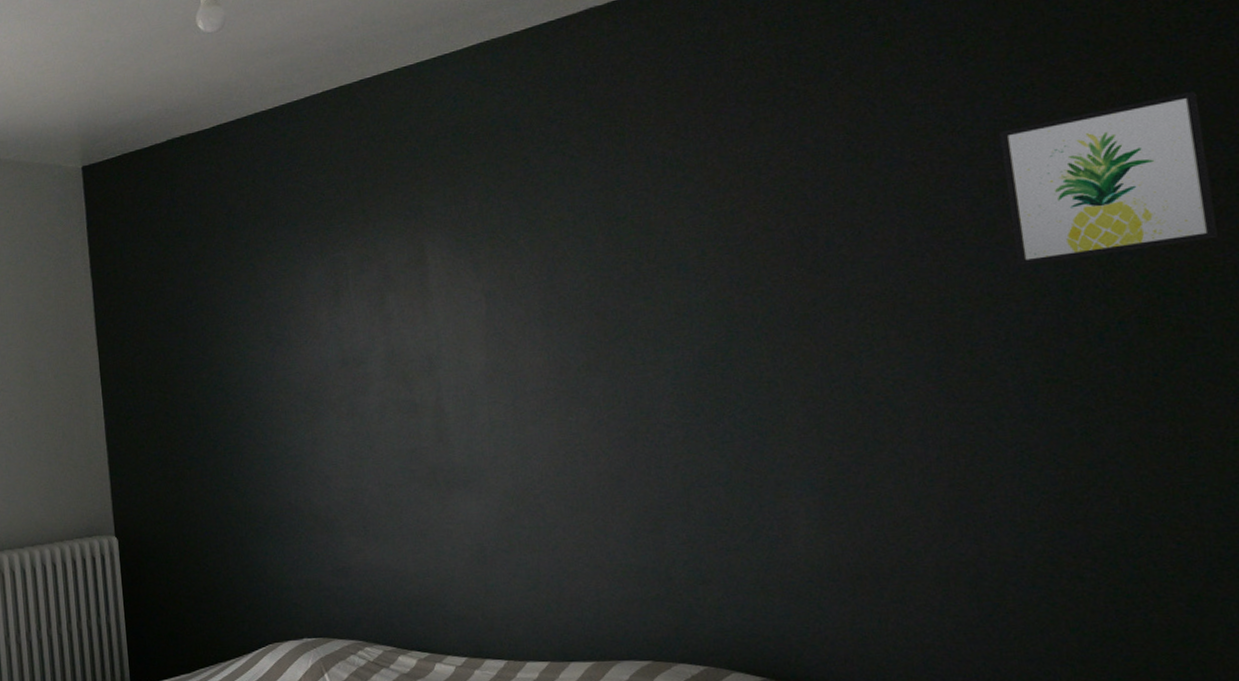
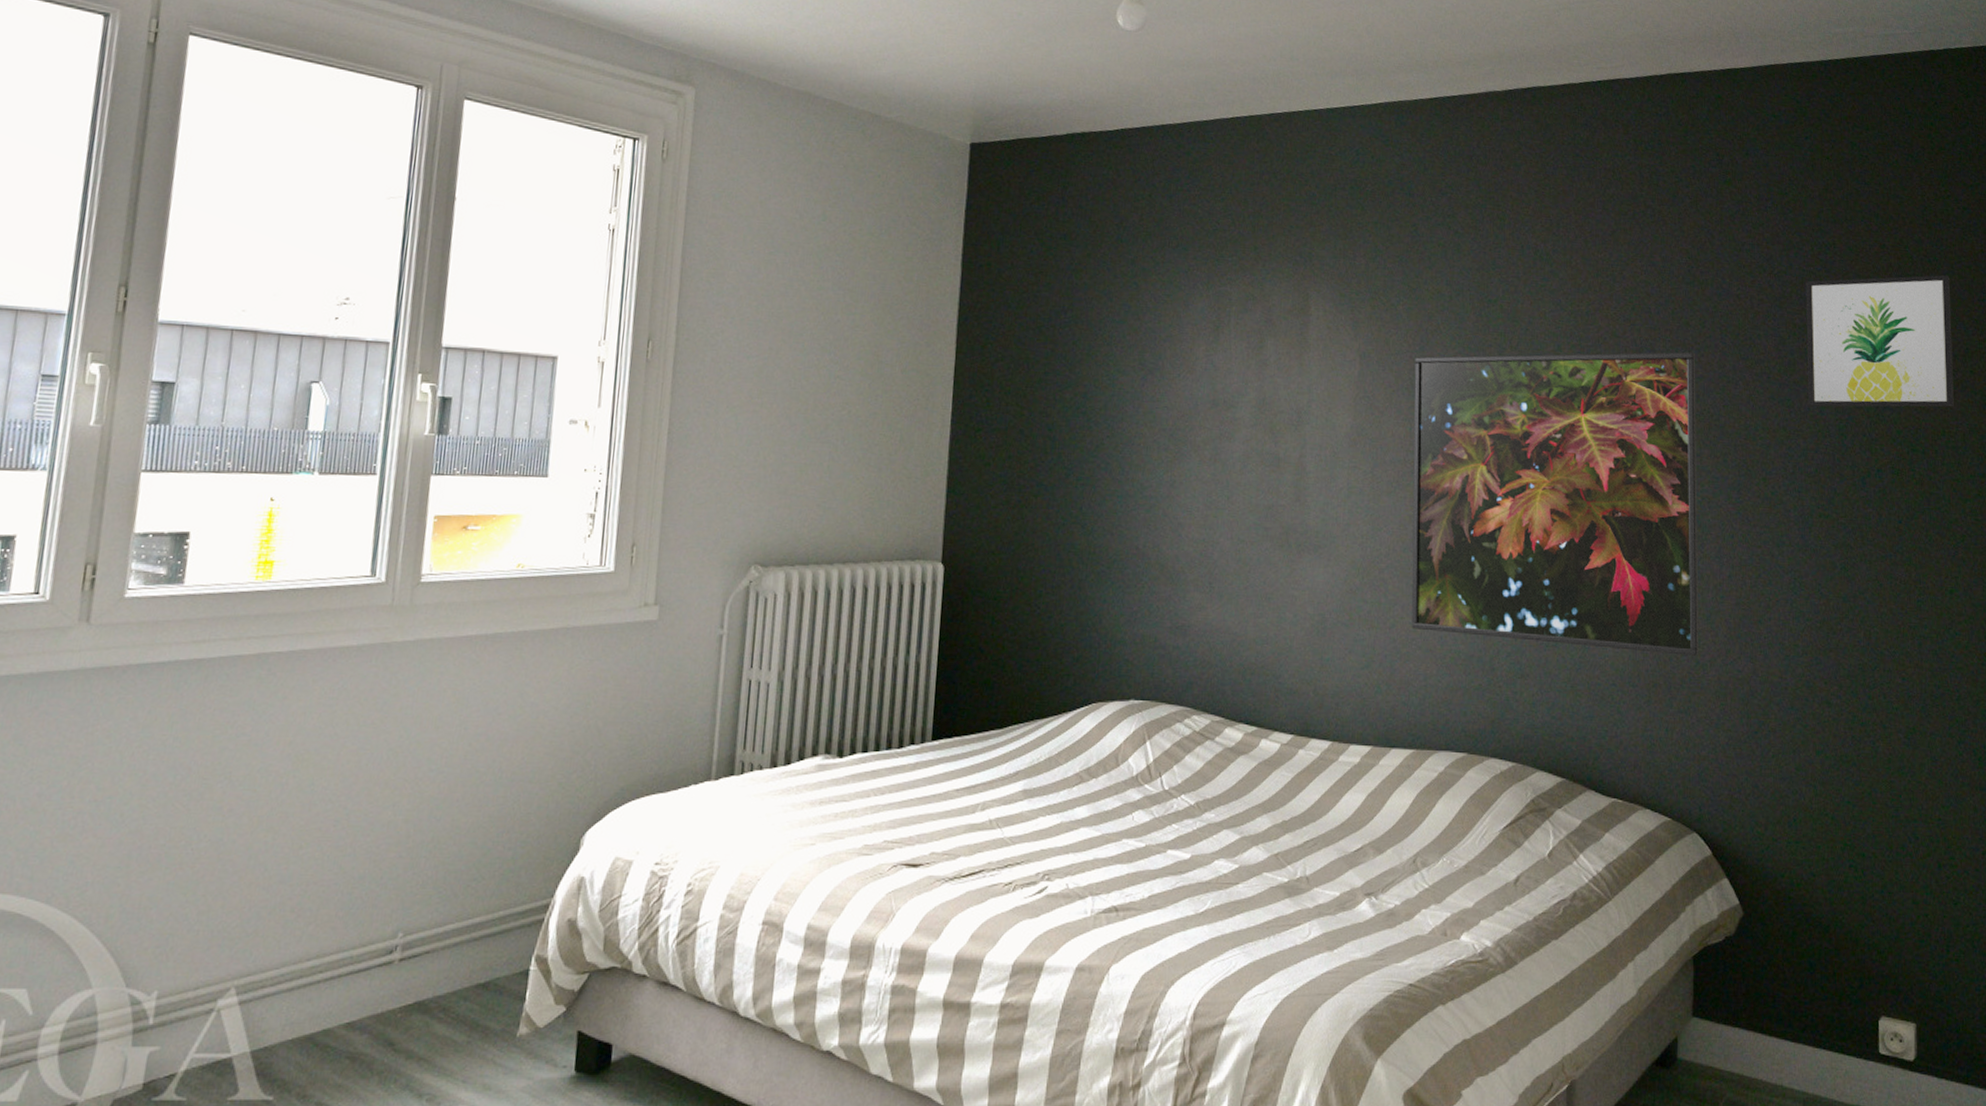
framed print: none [544,231,910,548] -> present [1411,351,1699,656]

